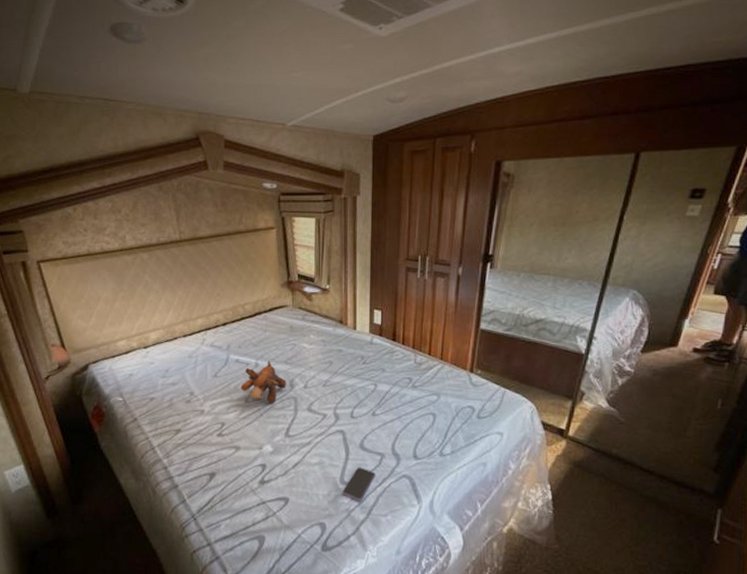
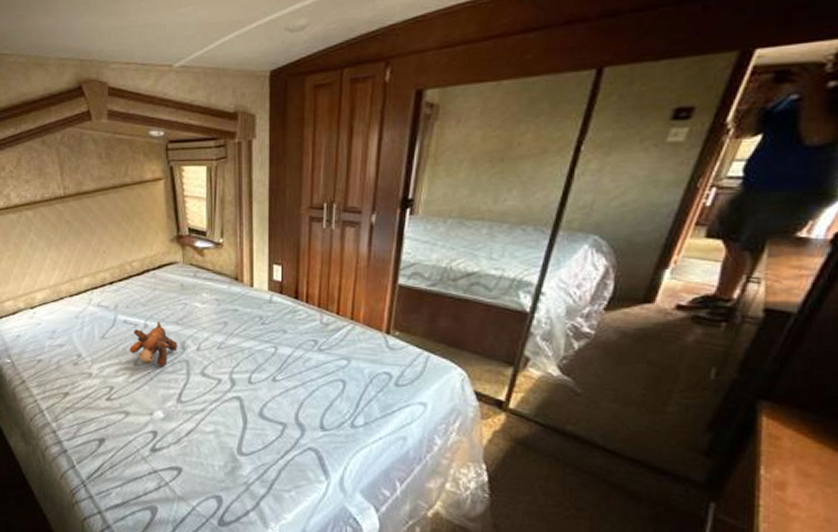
smartphone: present [342,467,376,502] -> none [240,437,277,475]

